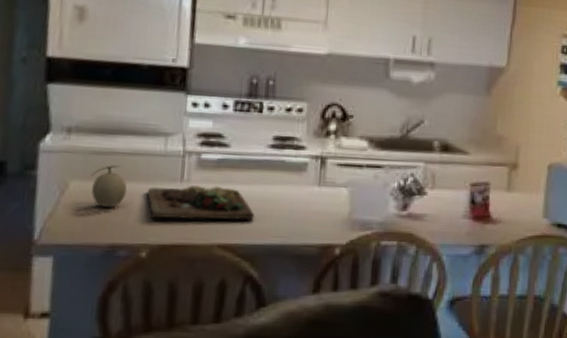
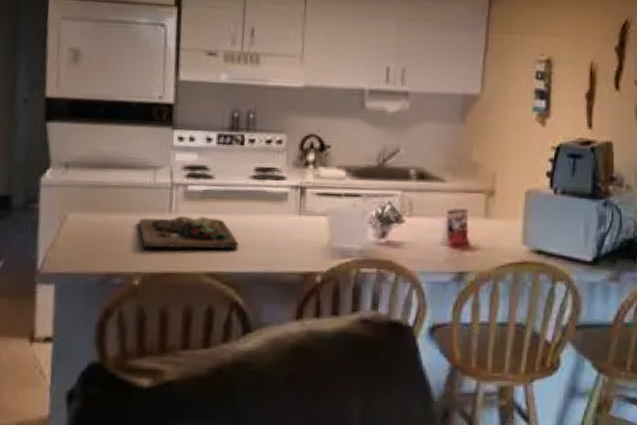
fruit: present [91,165,128,207] -> none [87,198,121,237]

